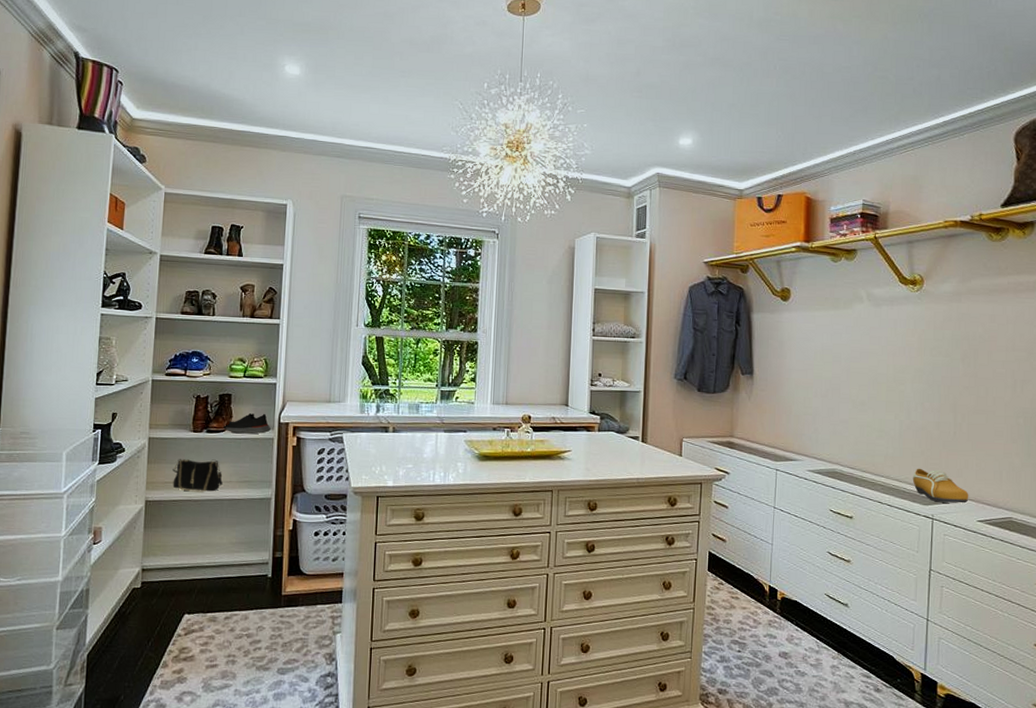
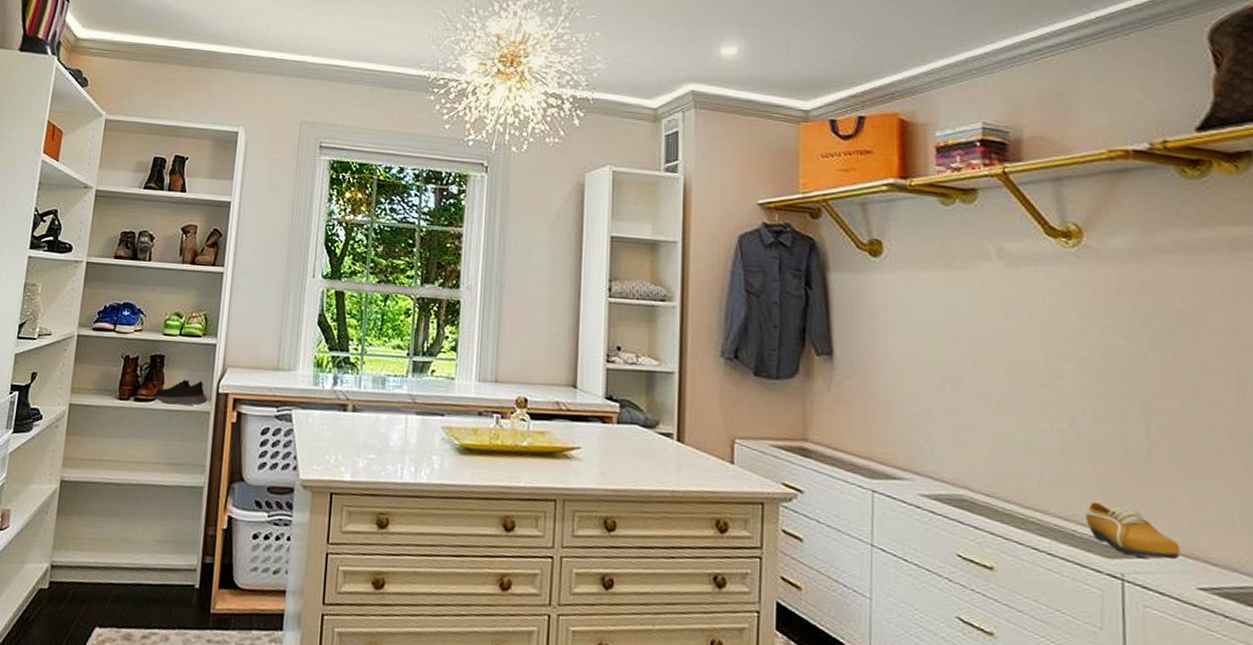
handbag: present [172,459,223,493] -> none [92,431,149,475]

